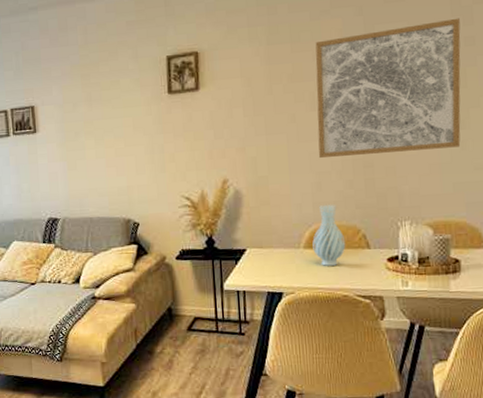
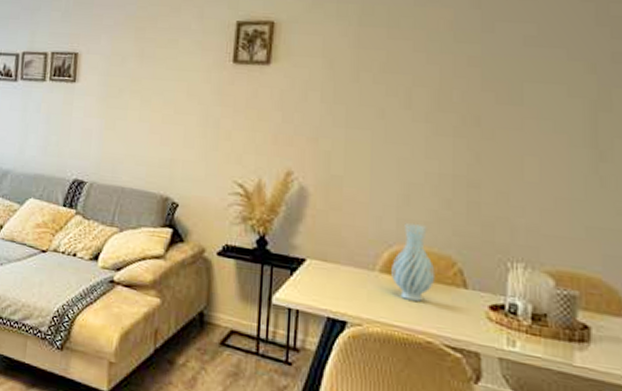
wall art: present [315,18,461,158] -> none [409,28,607,183]

